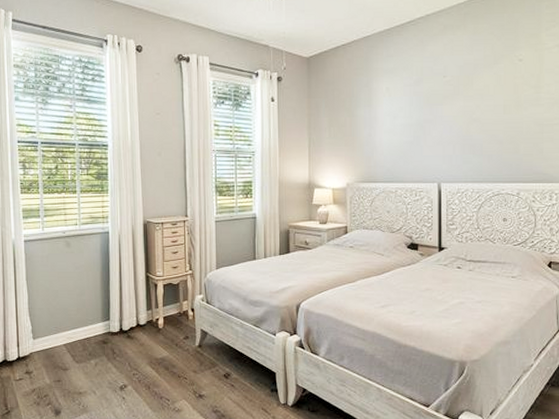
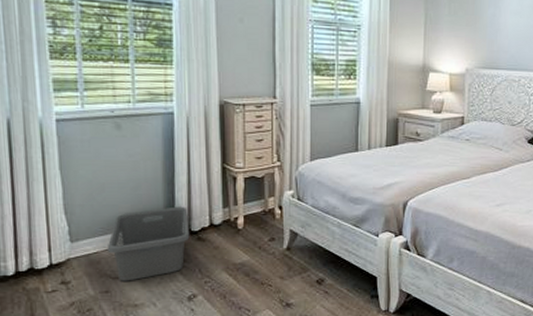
laundry basket: none [59,309,122,372] -> present [107,206,190,281]

